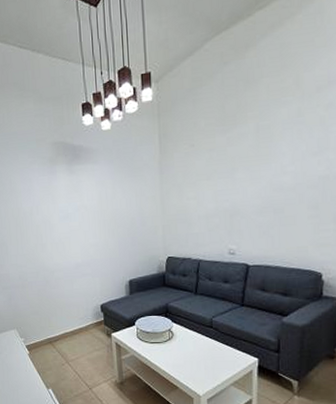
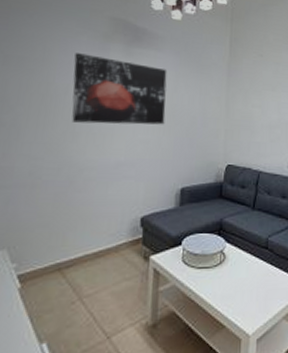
wall art: none [32,179,109,236] -> present [71,53,167,125]

